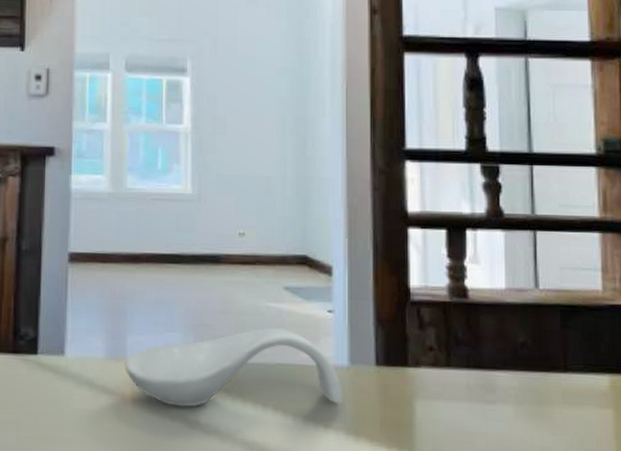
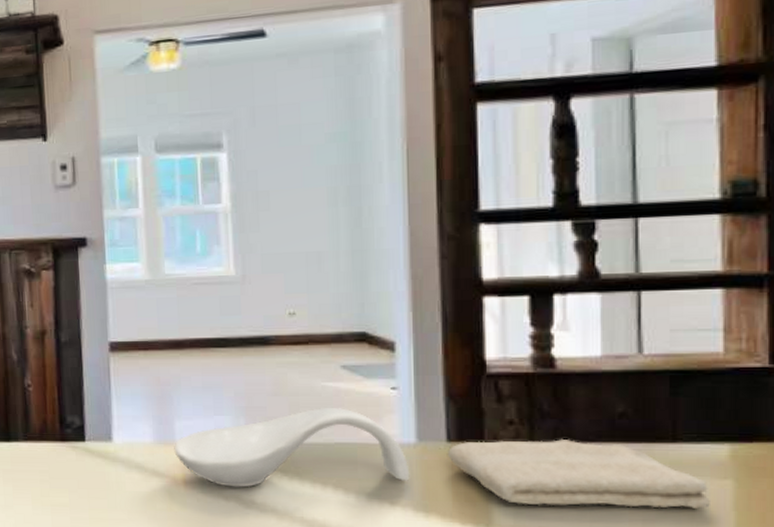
washcloth: none [375,365,595,436] -> present [447,438,710,509]

